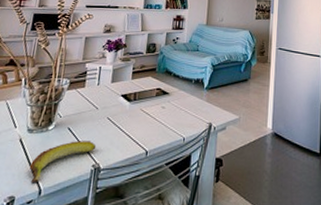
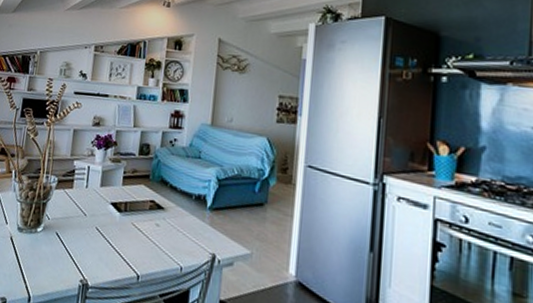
banana: present [30,141,96,184] -> none [20,248,85,289]

